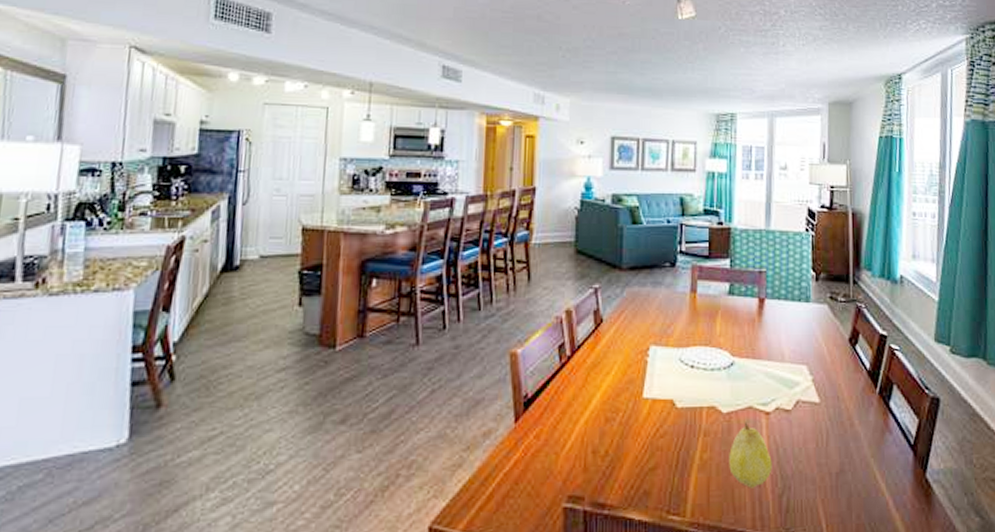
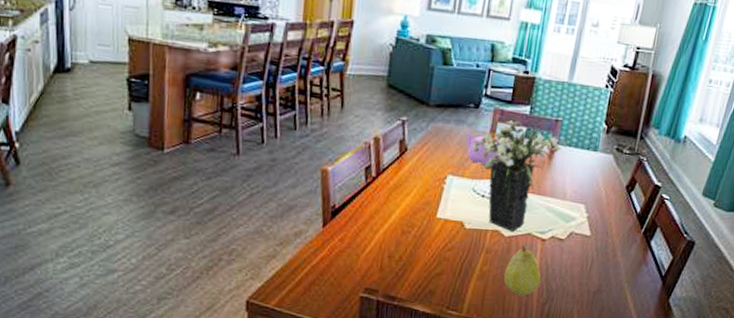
teapot: none [663,293,705,331] -> present [465,131,500,166]
flower arrangement: none [672,277,775,406] -> present [471,120,567,231]

